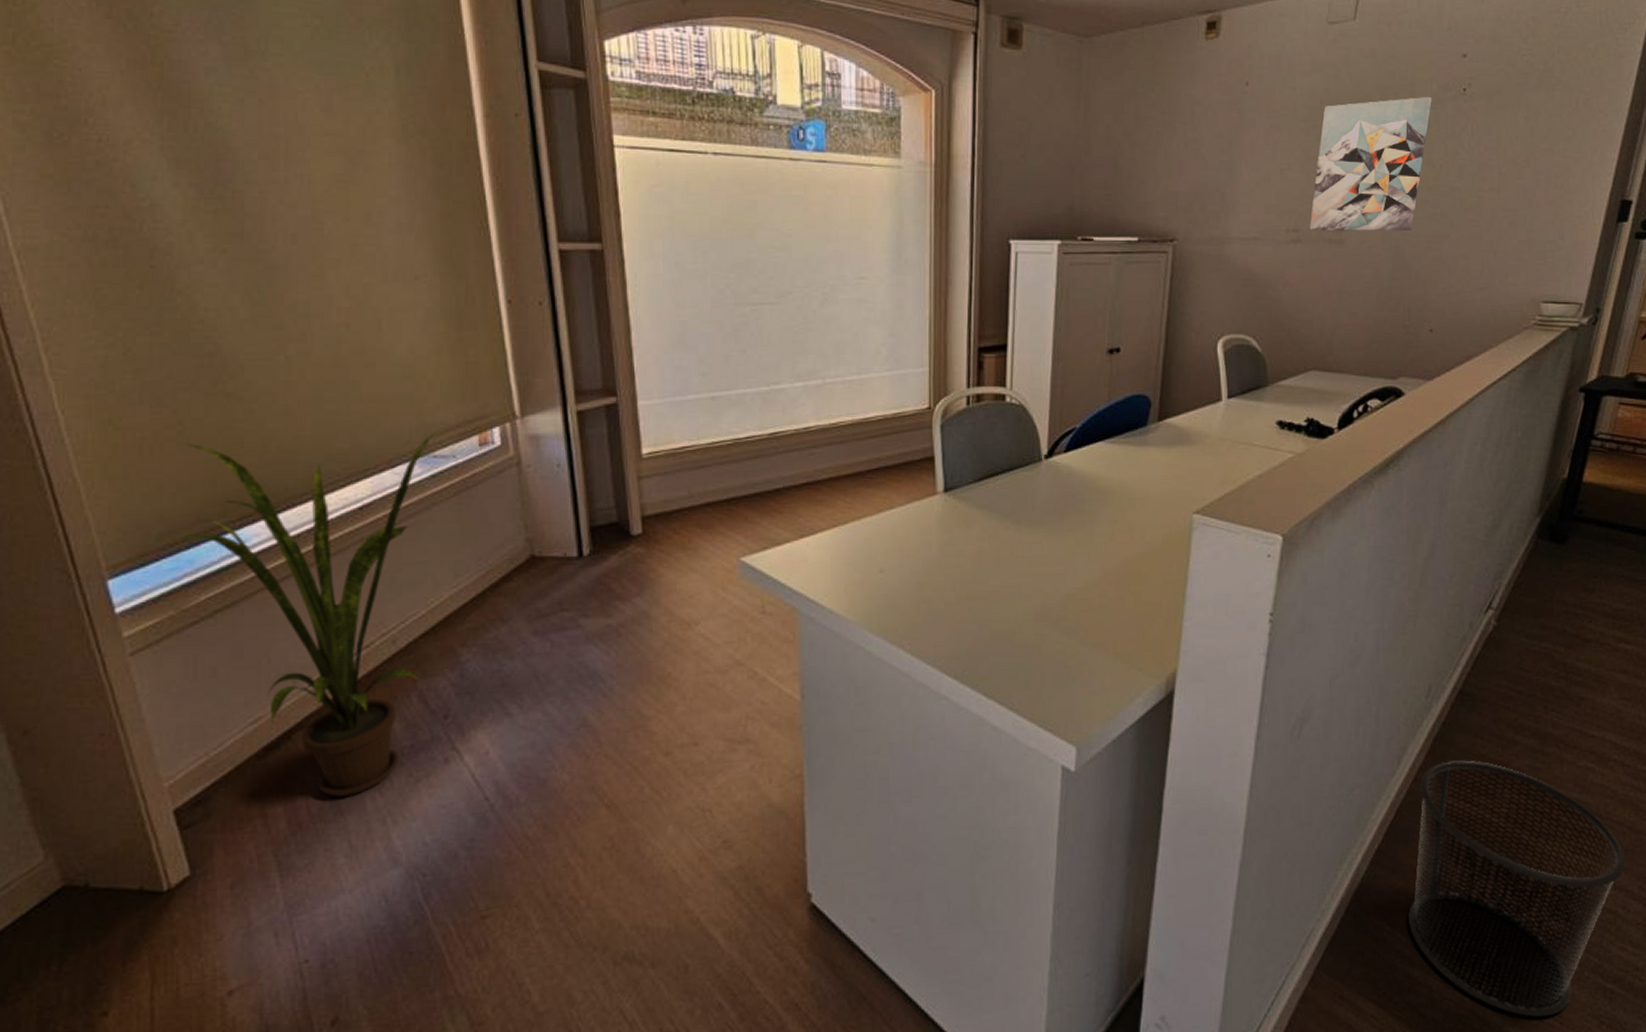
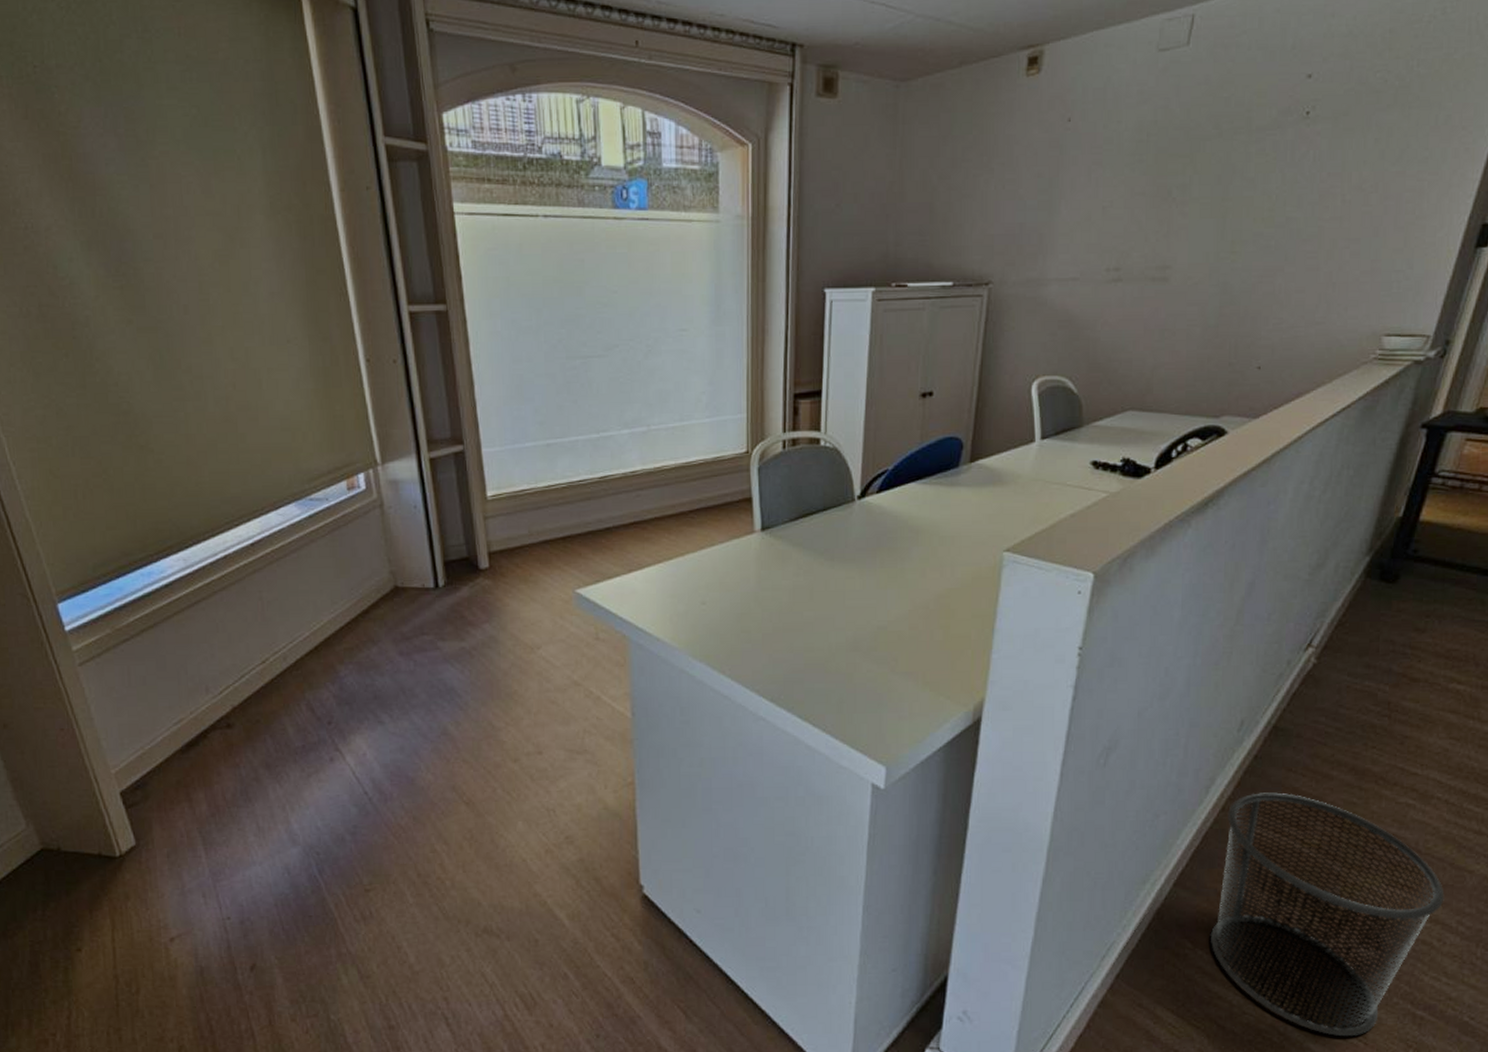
house plant: present [172,435,434,797] -> none [104,481,309,786]
wall art: present [1309,96,1432,232] -> none [1131,122,1270,270]

